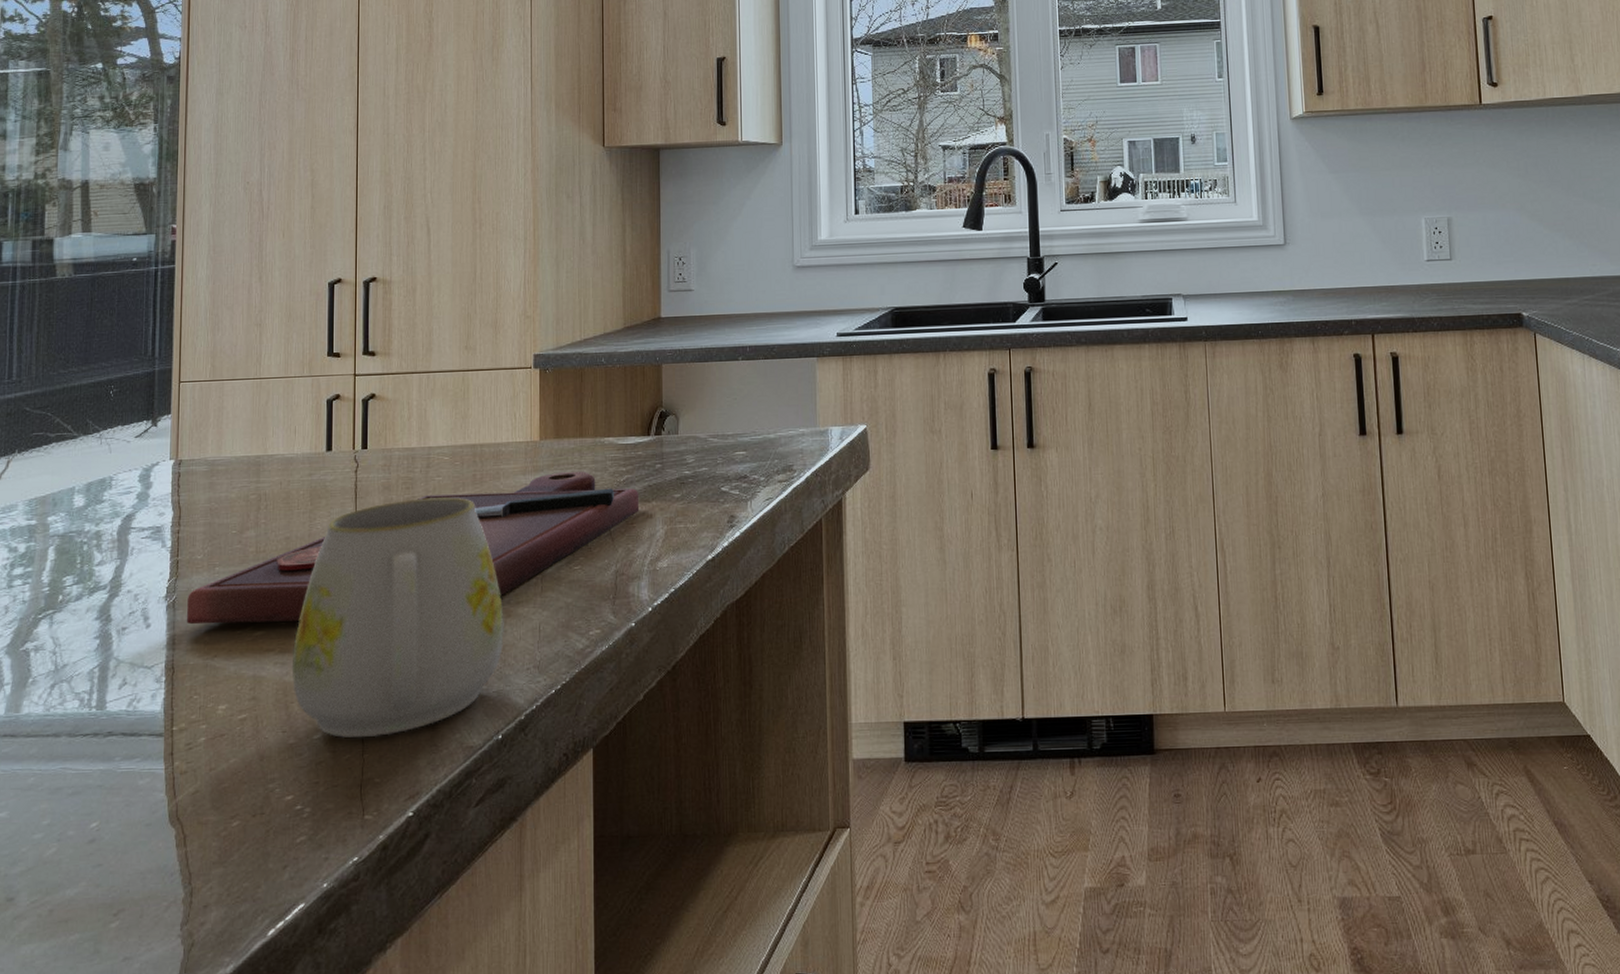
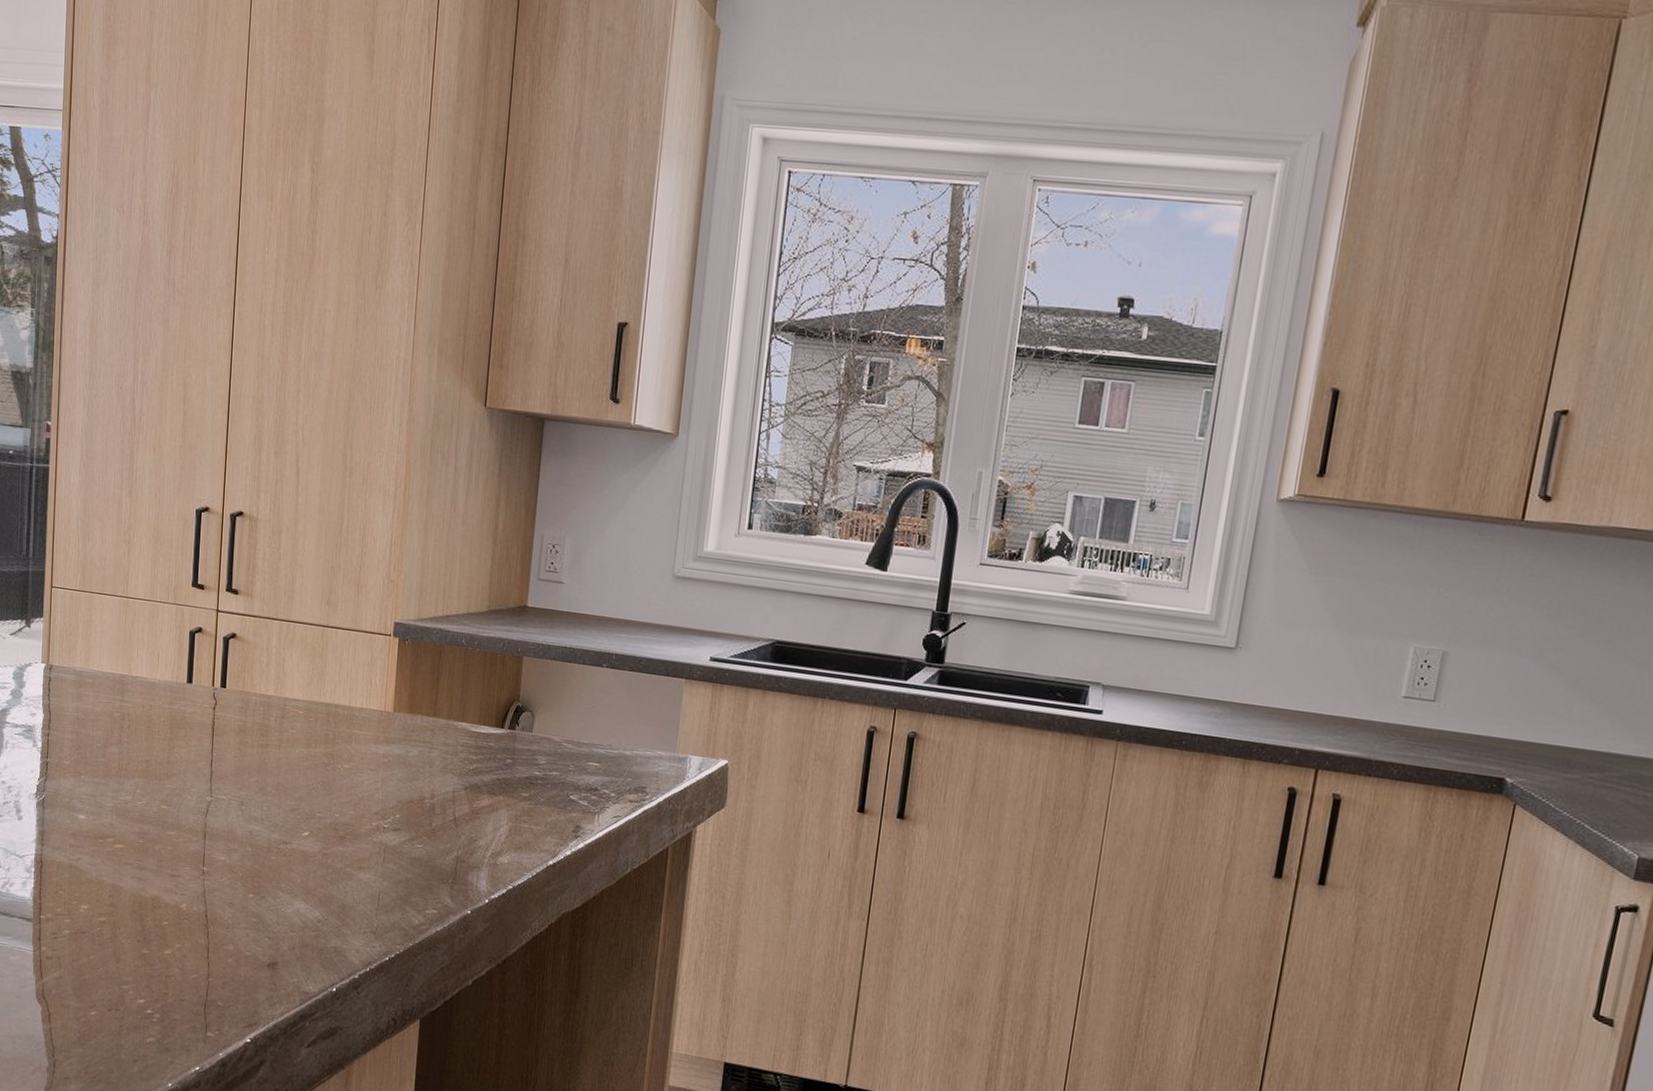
cutting board: present [187,471,640,625] -> none [55,745,487,858]
mug: present [291,497,505,738] -> none [147,745,346,966]

